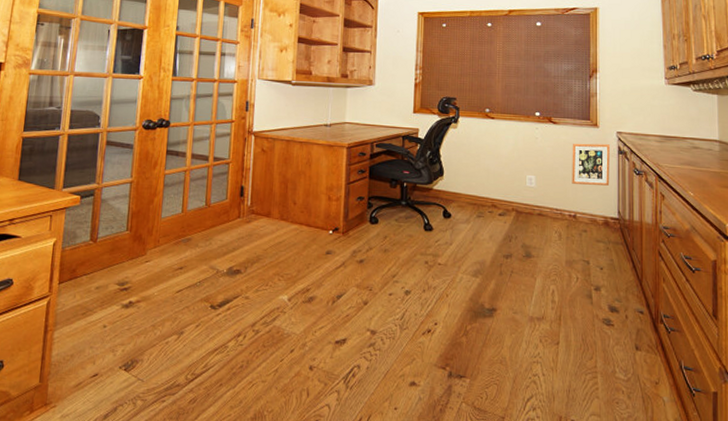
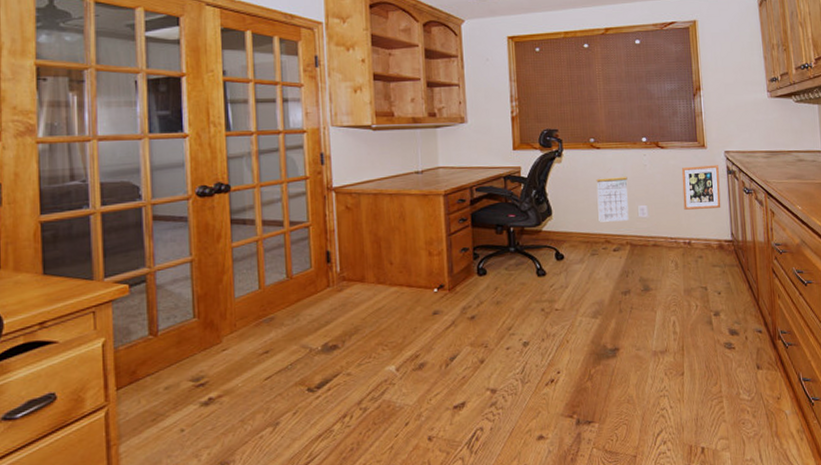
calendar: none [487,146,518,188] -> present [596,177,629,222]

